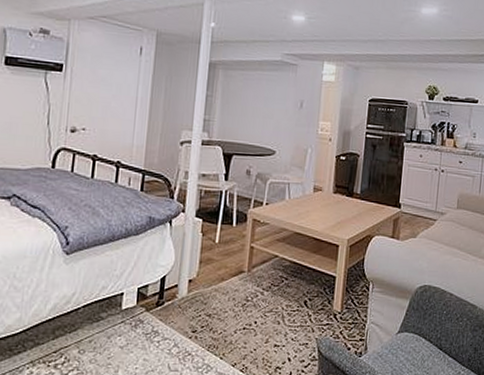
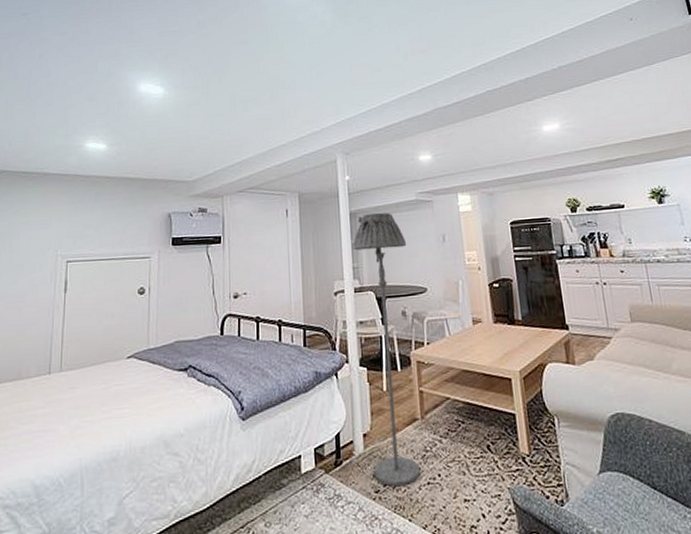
floor lamp: none [193,67,264,329] -> present [353,212,420,487]

